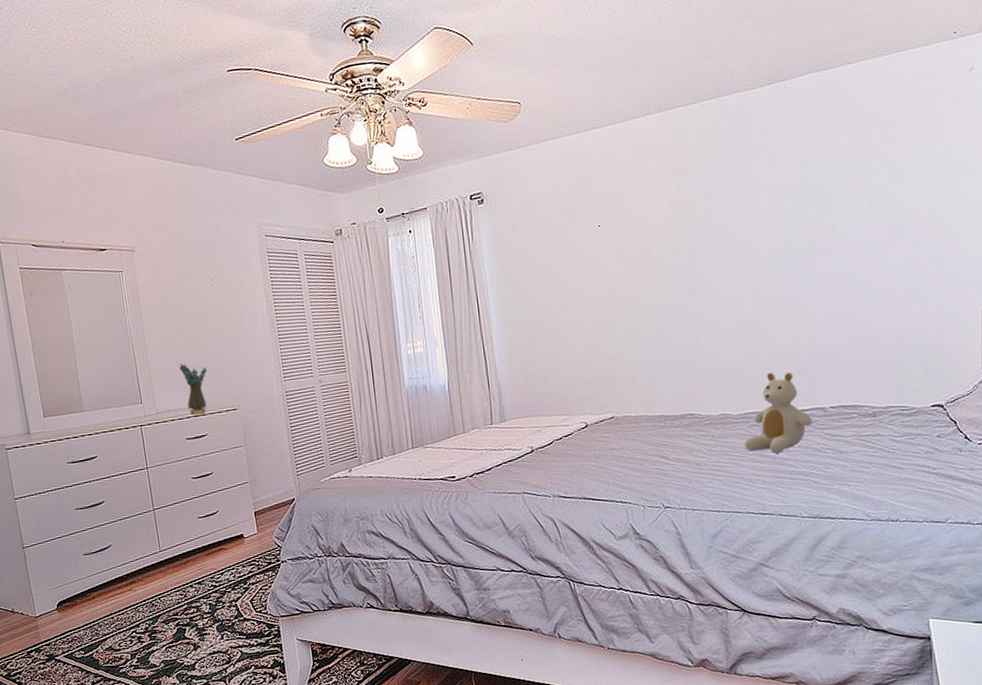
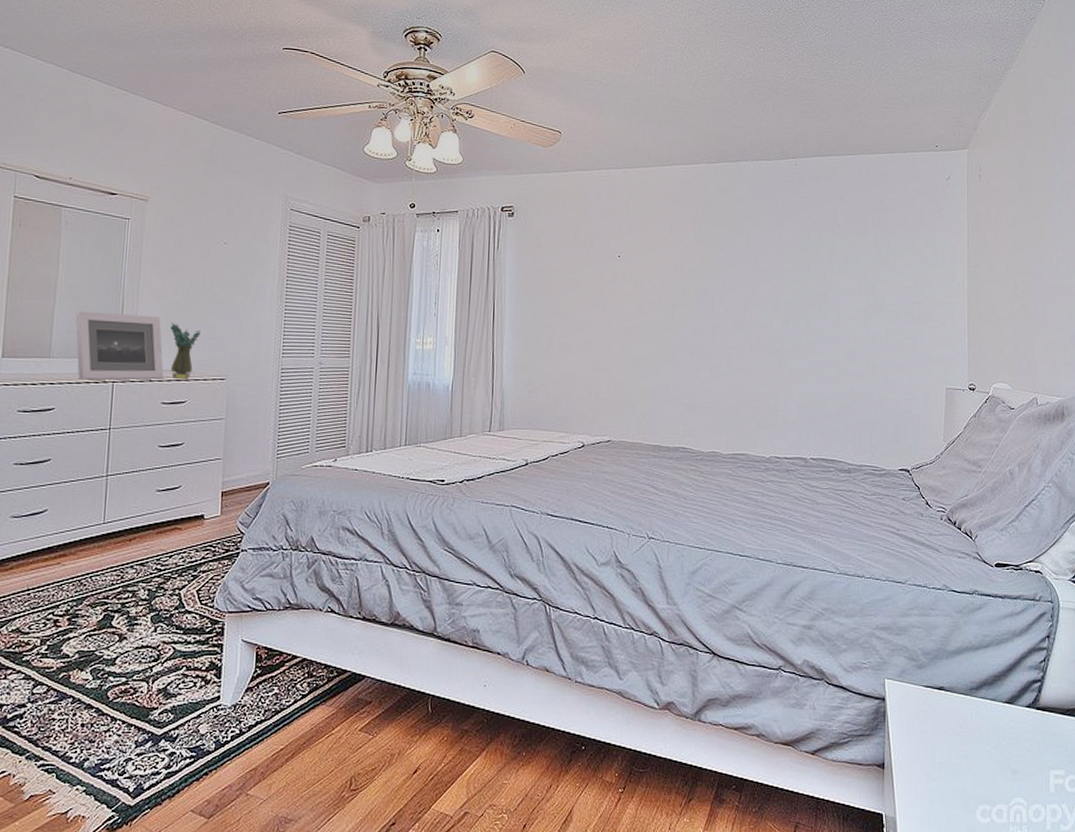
picture frame: none [95,360,183,428] -> present [75,311,164,381]
stuffed bear: present [745,371,812,453] -> none [731,417,794,497]

